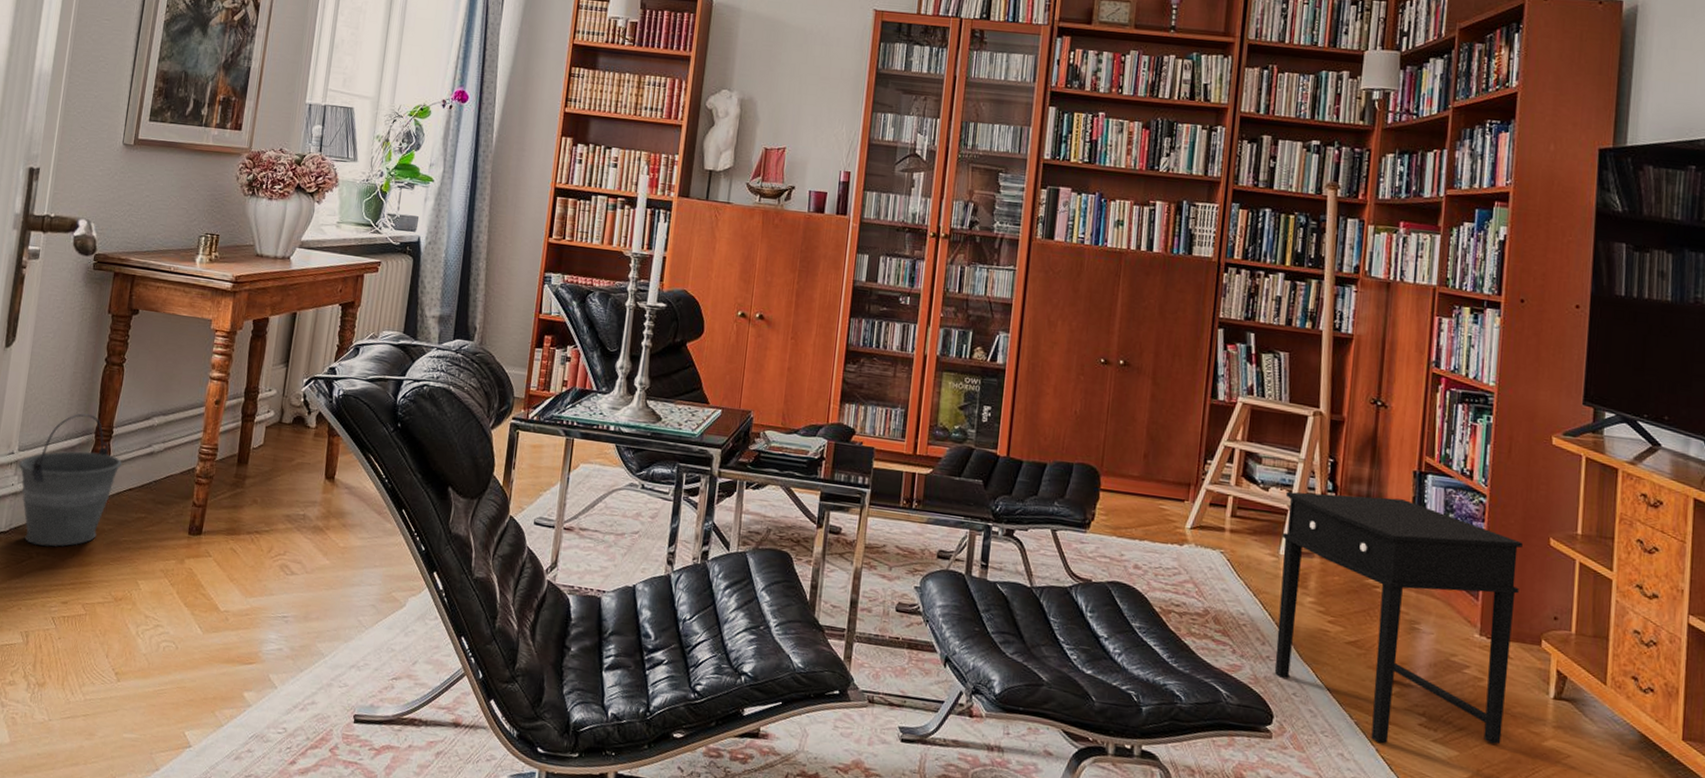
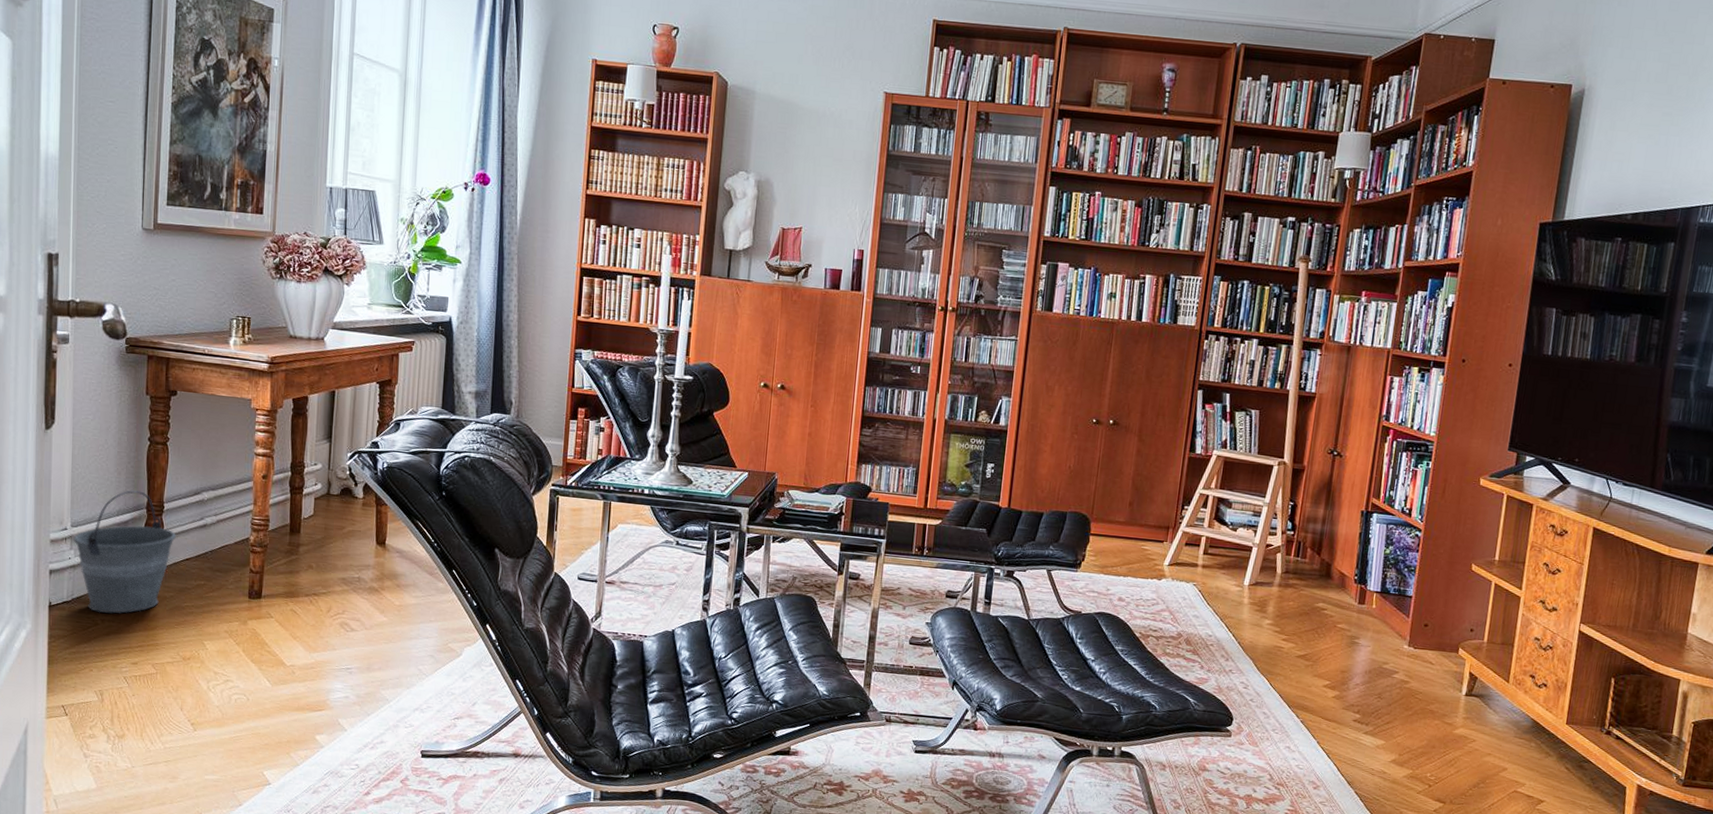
side table: present [1274,491,1523,745] -> none [1235,531,1449,737]

